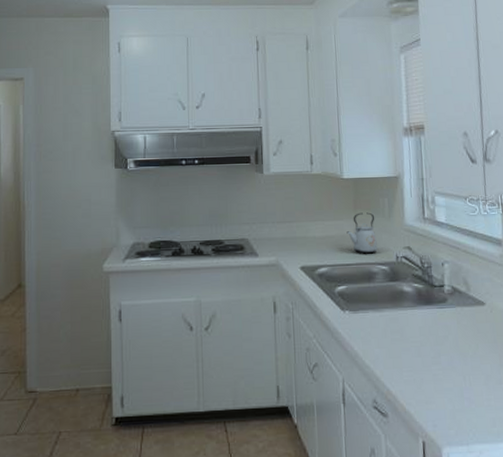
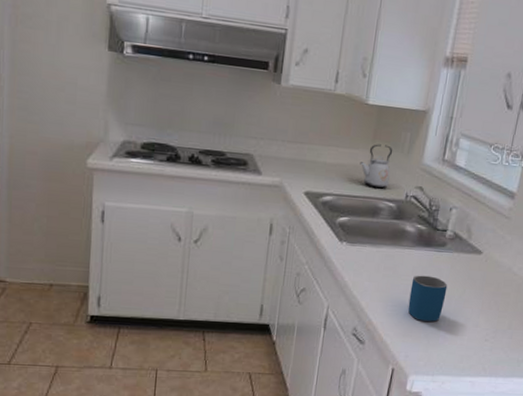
mug: none [421,334,460,384] -> present [408,275,448,322]

